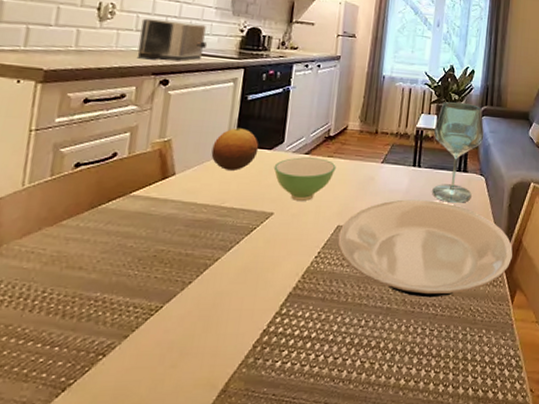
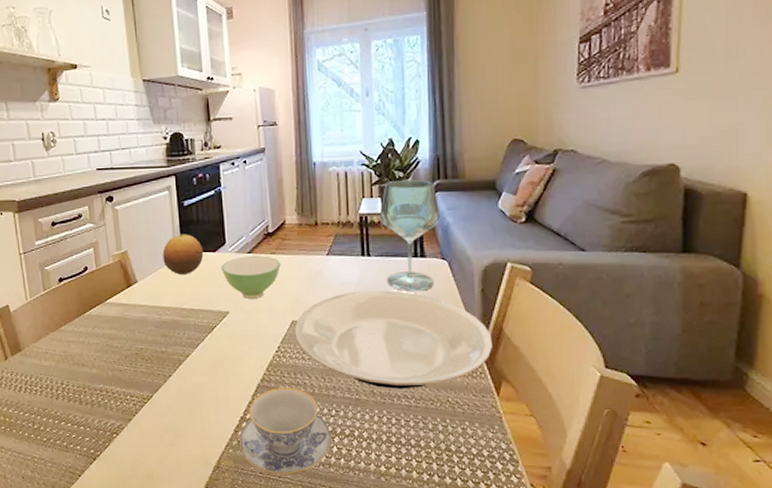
toaster: present [137,18,208,62] -> none [78,138,138,179]
teacup: none [255,296,358,397] -> present [239,388,333,476]

